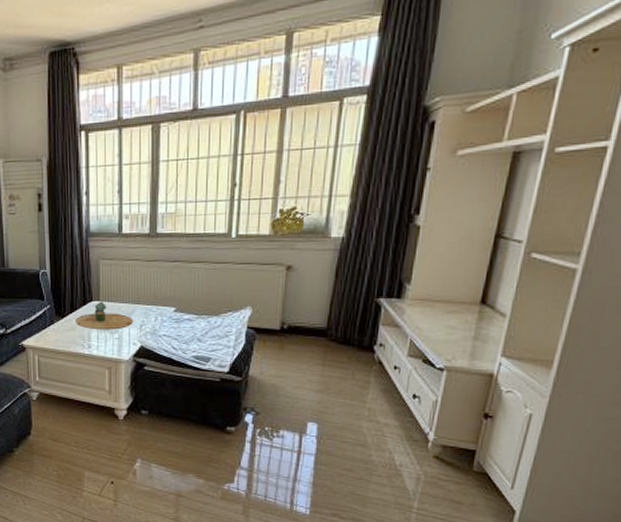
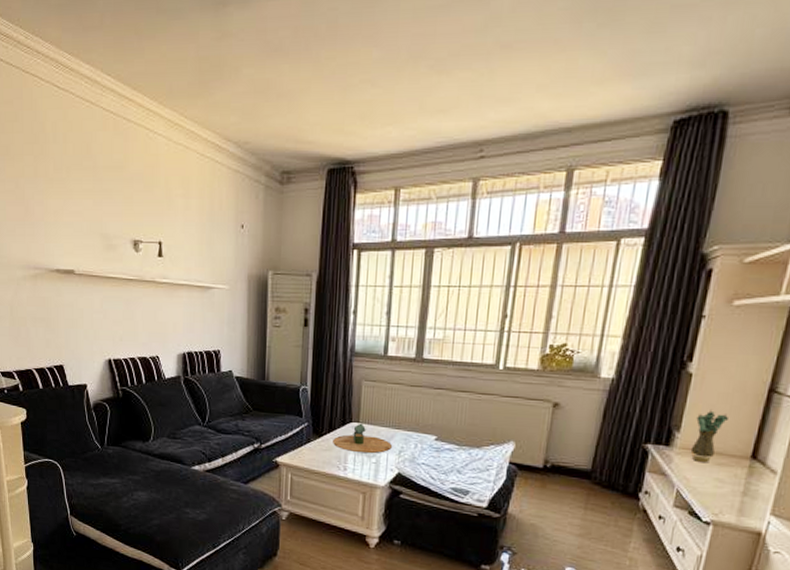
vase: none [421,260,457,312] -> present [690,410,728,463]

